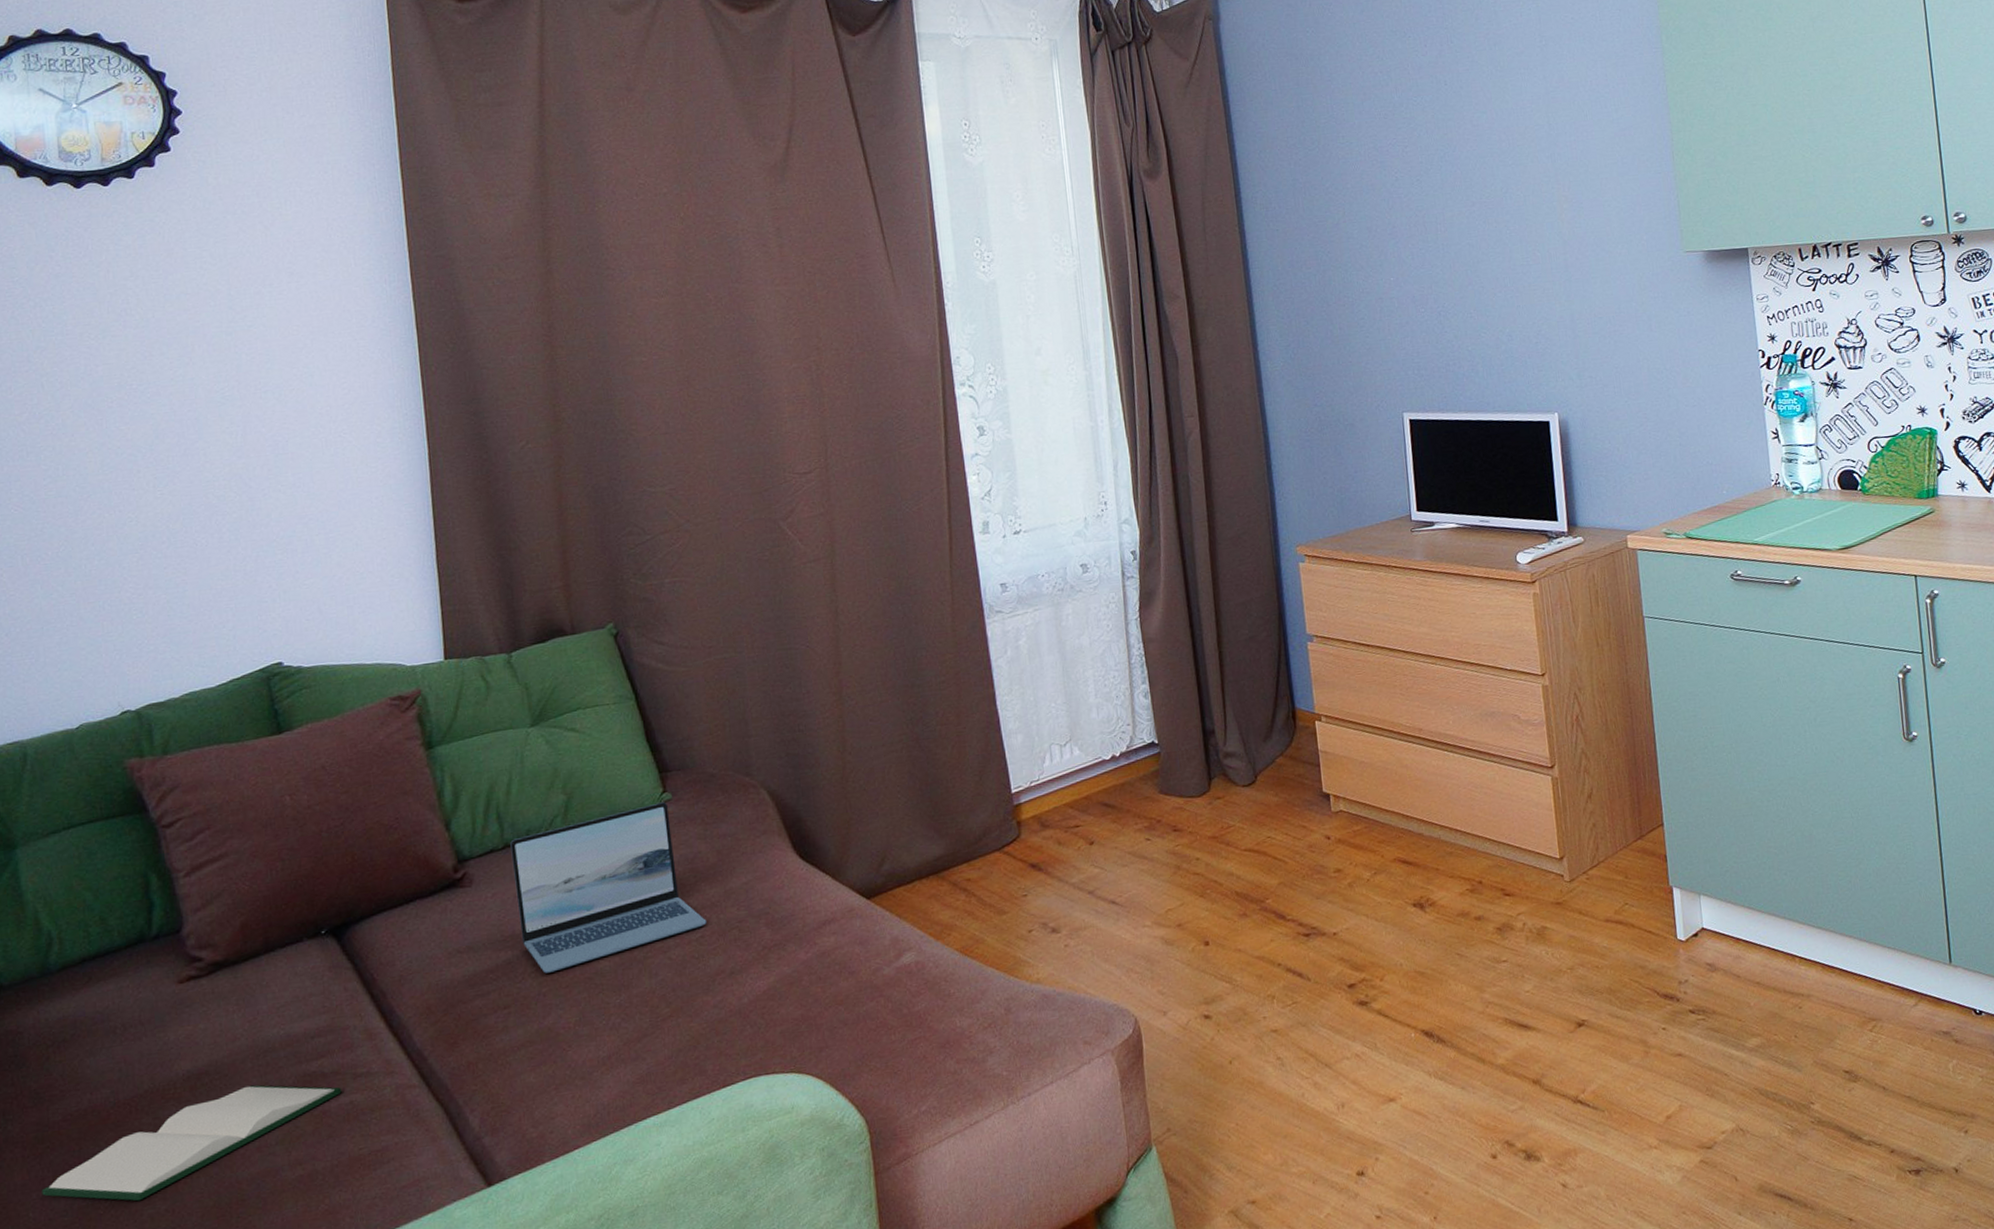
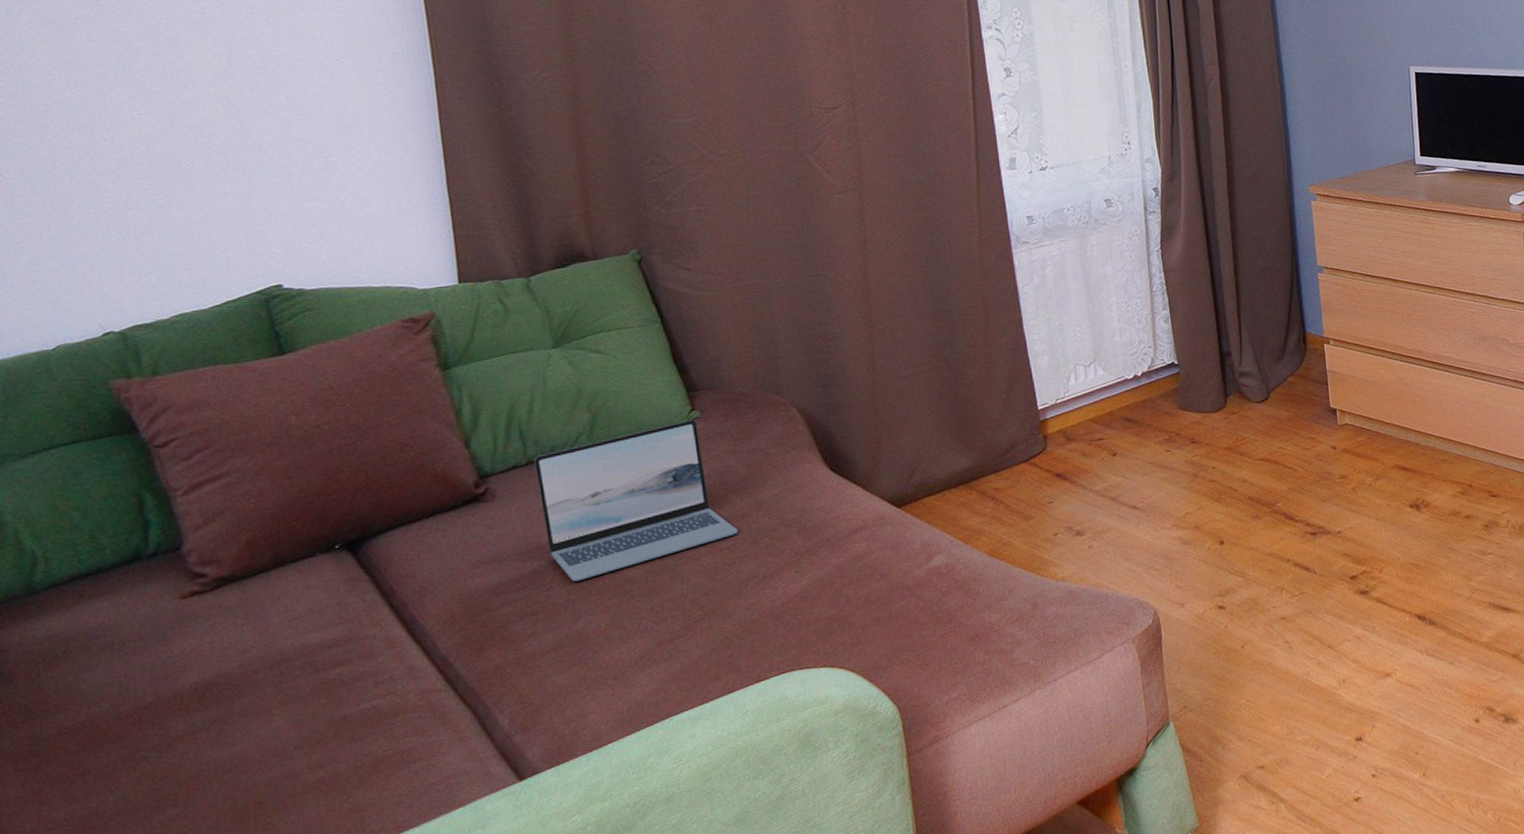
hardback book: present [41,1085,342,1201] -> none [38,693,363,809]

